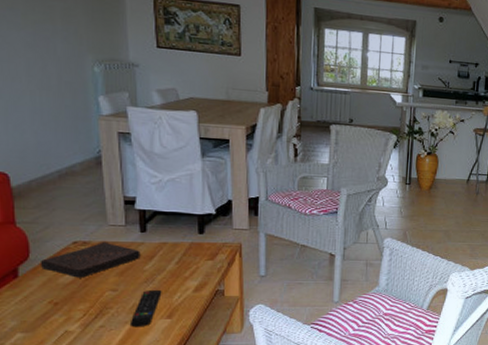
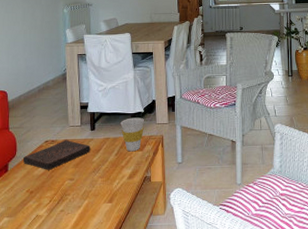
remote control: present [129,289,162,327] -> none [81,177,105,211]
cup: none [183,219,216,261] -> present [120,117,144,152]

